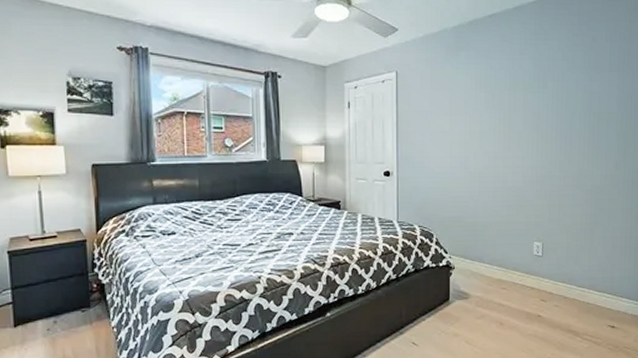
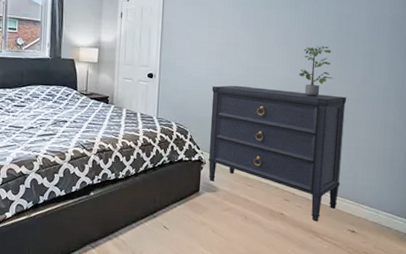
dresser: none [457,178,601,320] -> present [208,85,347,221]
potted plant: none [550,129,587,185] -> present [299,45,334,96]

